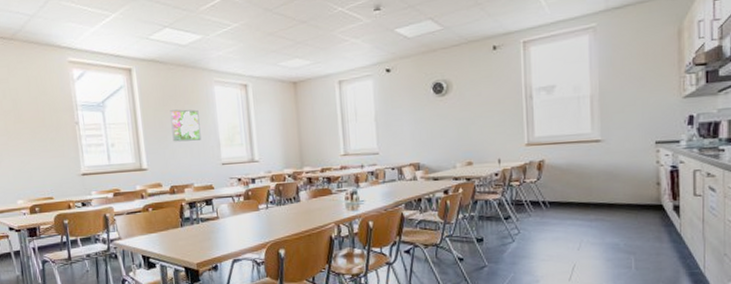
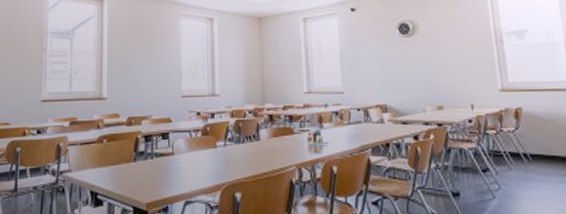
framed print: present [170,109,201,142] -> none [135,40,164,72]

